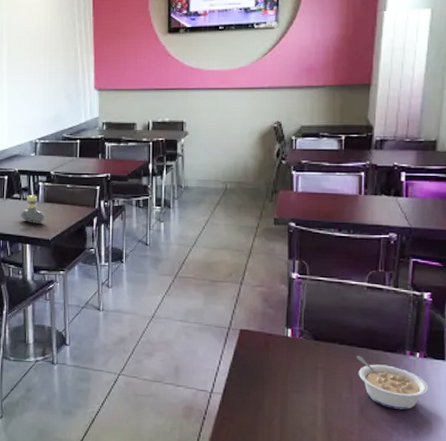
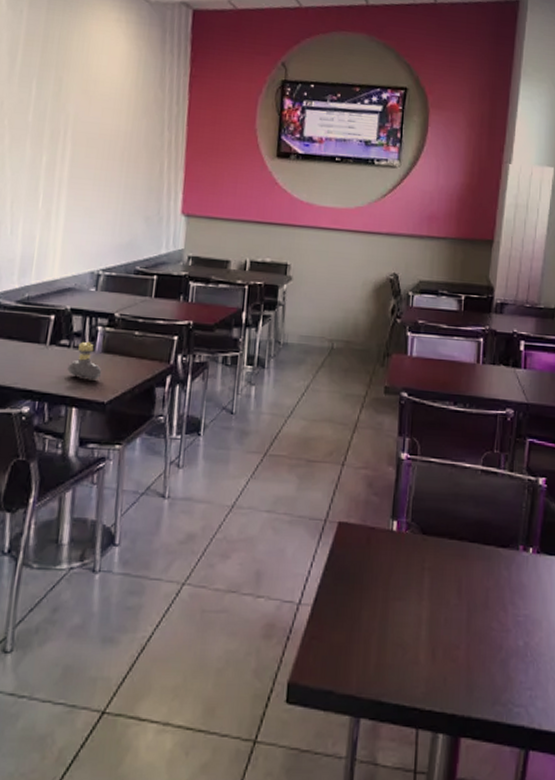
legume: present [356,356,429,410] -> none [466,553,541,616]

